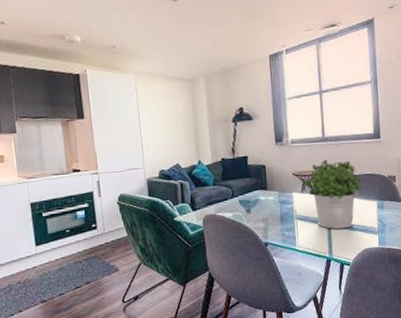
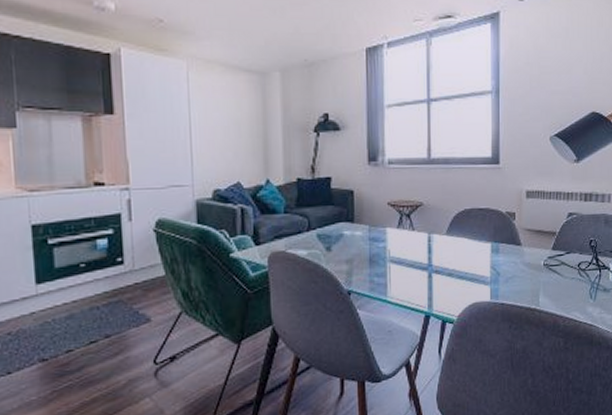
potted plant: present [301,160,363,229] -> none [398,188,474,277]

